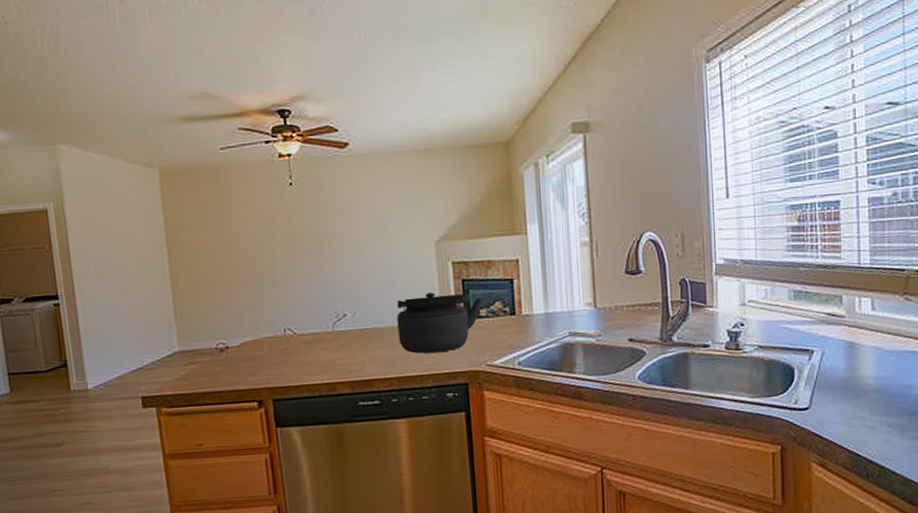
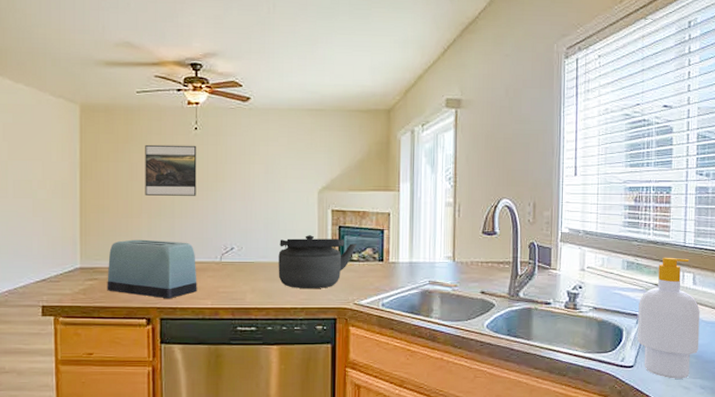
toaster: none [208,313,311,378] -> present [107,239,197,299]
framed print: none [236,203,299,265] -> present [145,144,197,196]
soap bottle: none [810,281,883,419] -> present [637,257,700,379]

